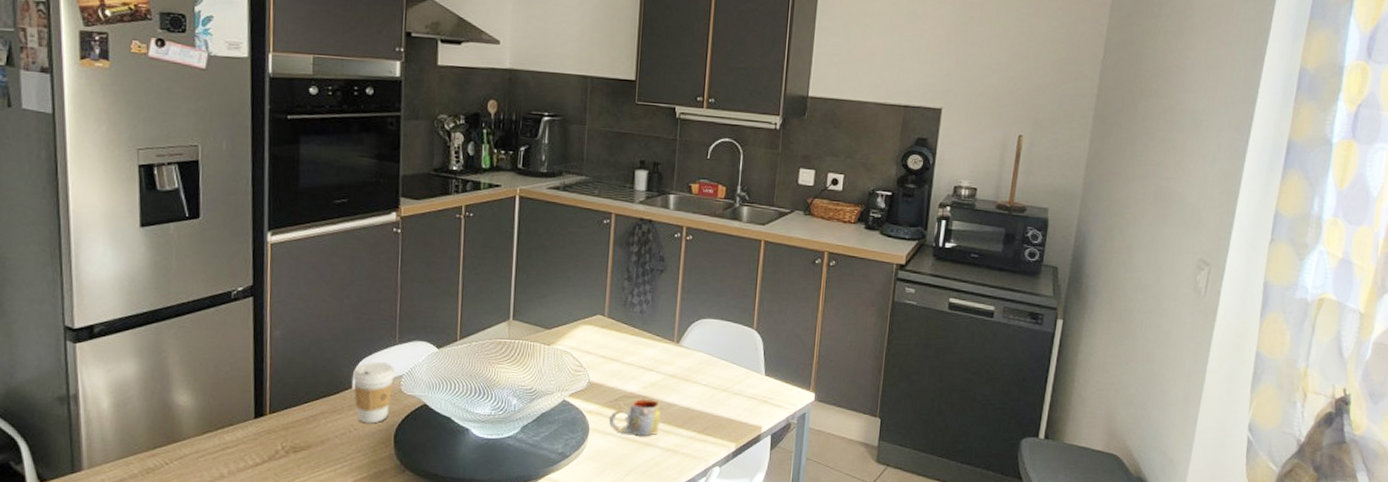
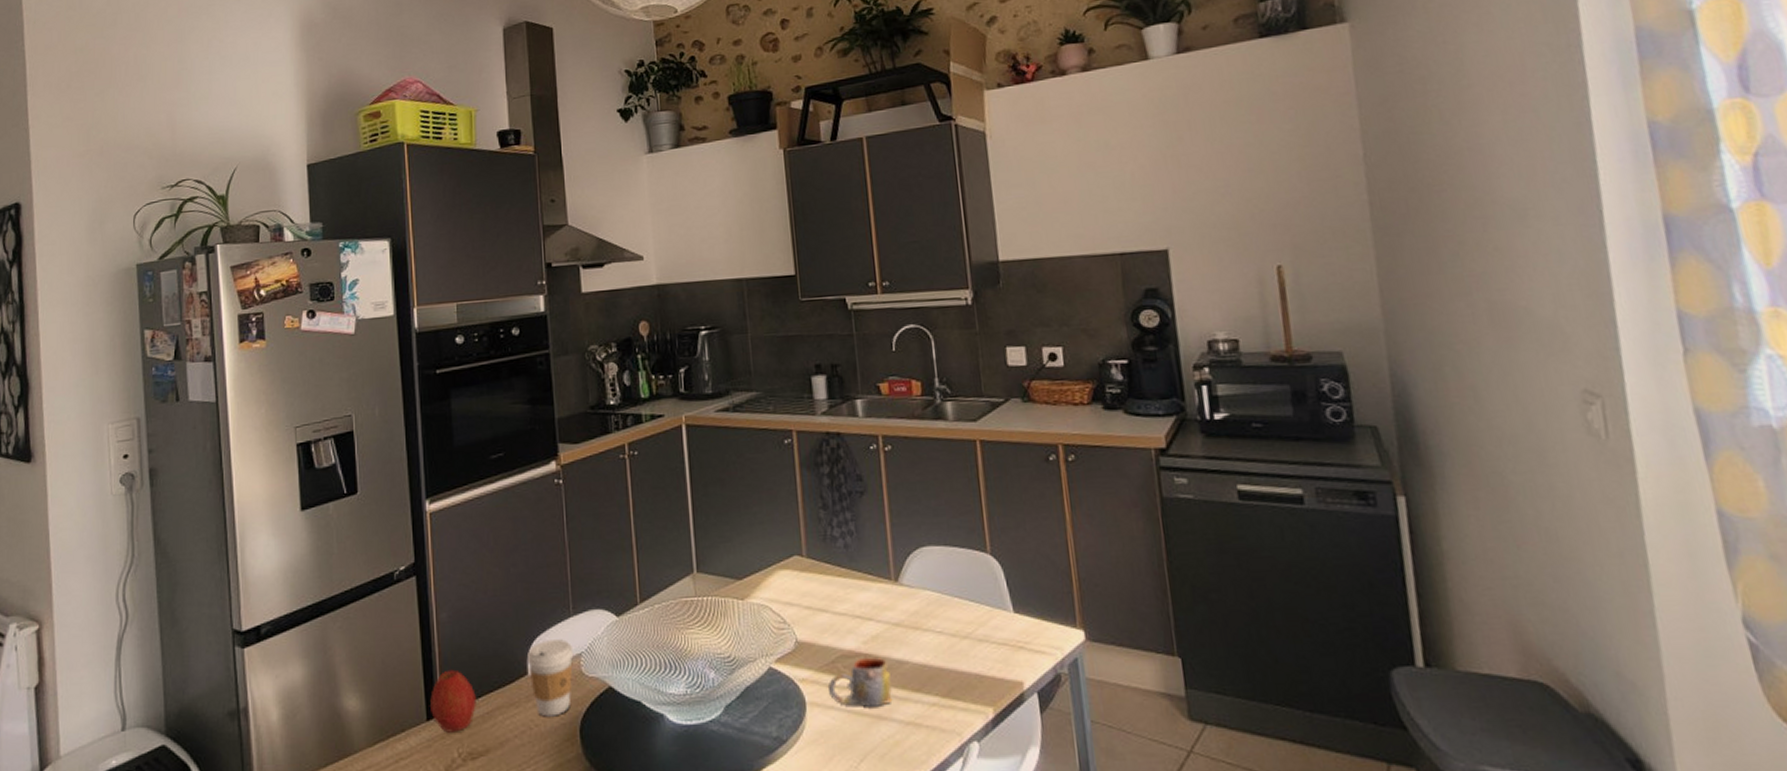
apple: none [259,378,302,430] -> present [430,669,476,733]

